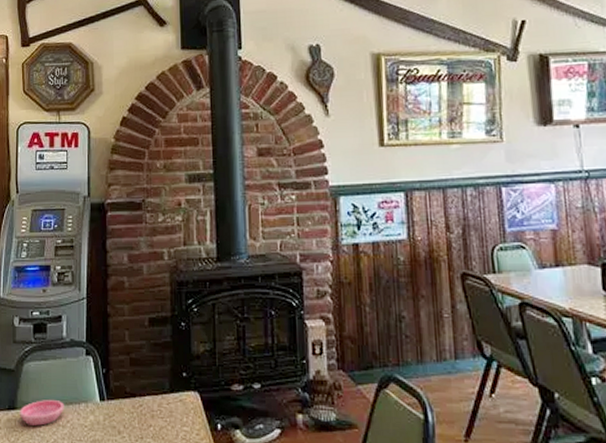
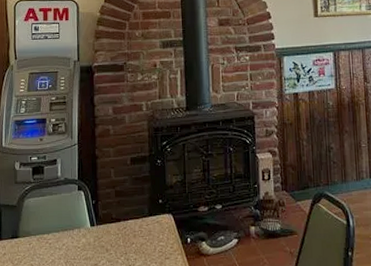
saucer: present [19,400,64,426] -> none [21,228,60,250]

